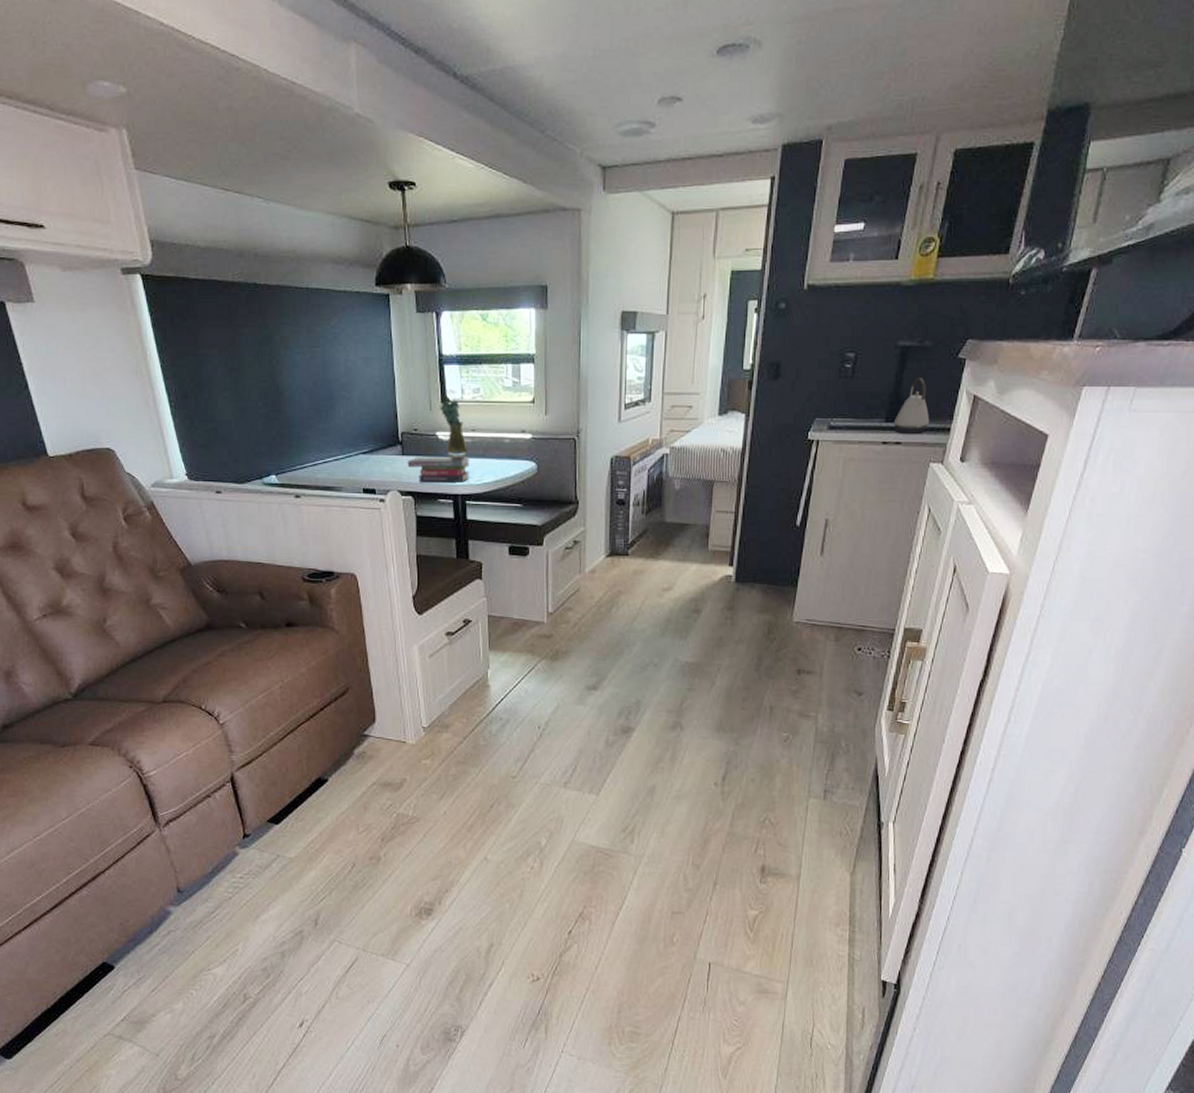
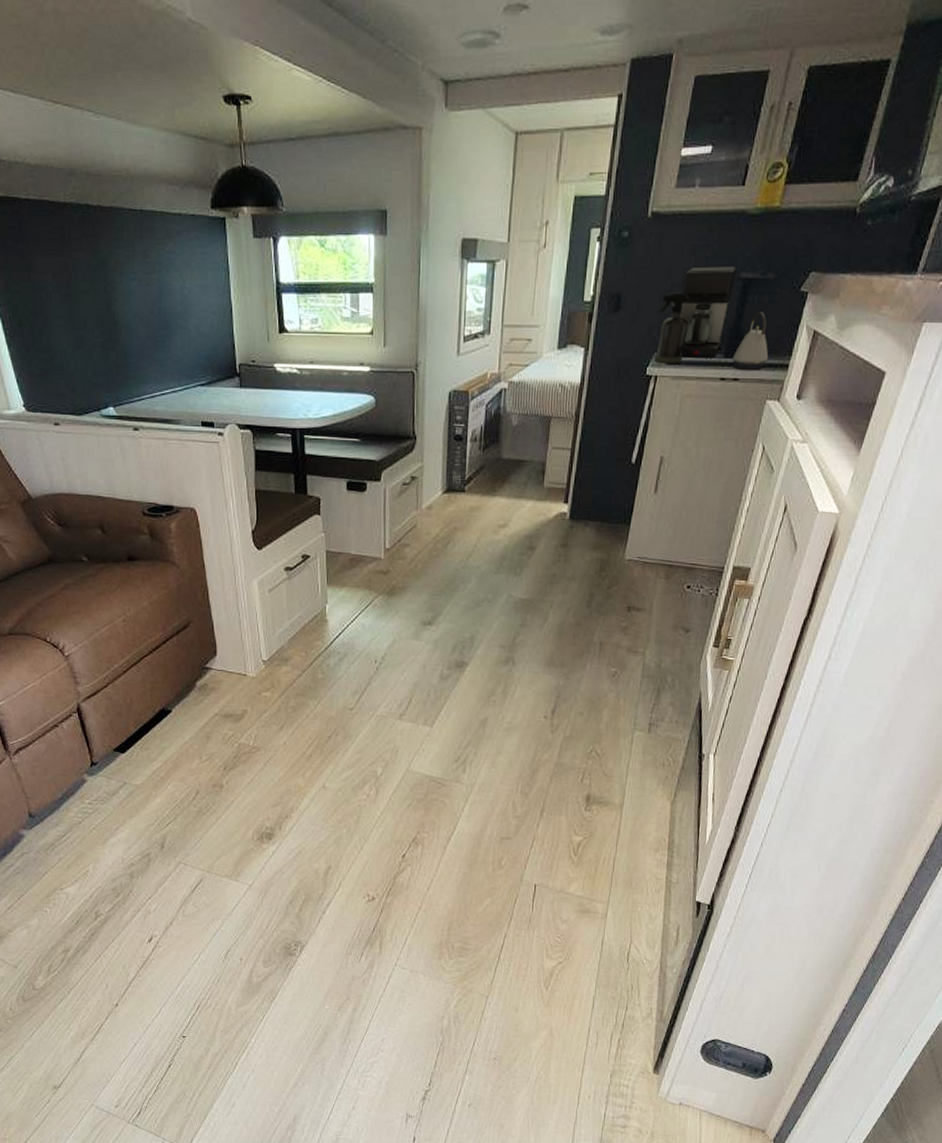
books: present [407,456,470,482] -> none [245,389,308,416]
vase: present [439,397,467,459] -> none [277,328,305,391]
spray bottle: none [815,360,848,429] -> present [654,292,689,364]
coffee maker: none [839,335,894,423] -> present [679,266,737,358]

